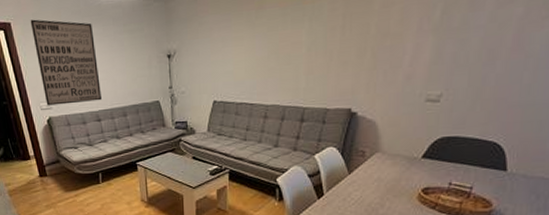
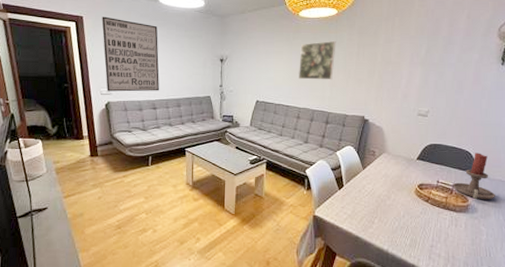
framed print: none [264,13,313,70] -> present [299,40,336,80]
candle holder: none [471,144,532,204] -> present [453,153,495,200]

